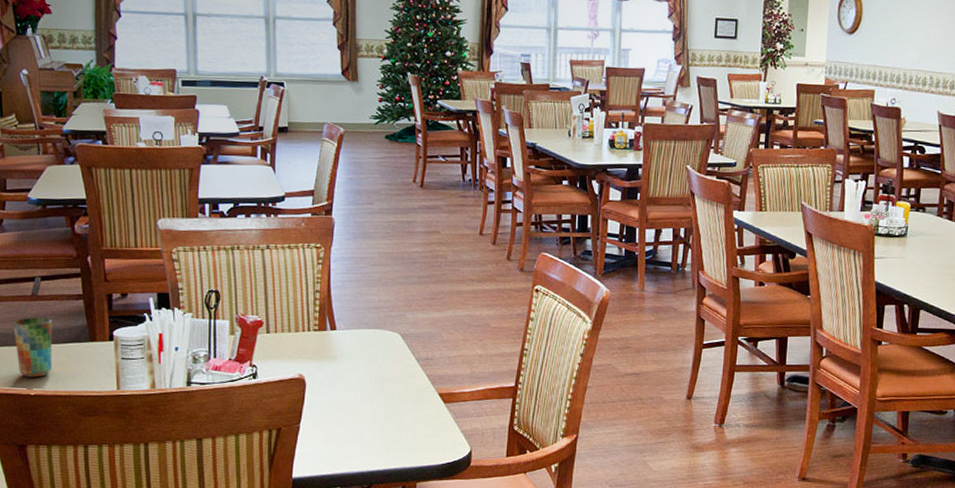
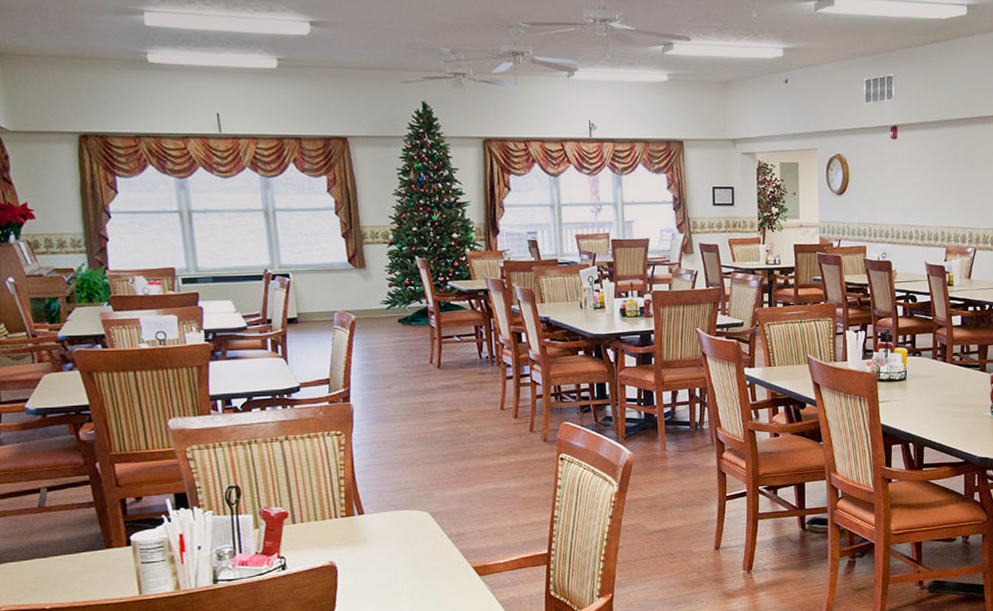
cup: present [13,317,52,378] -> none [20,529,67,591]

